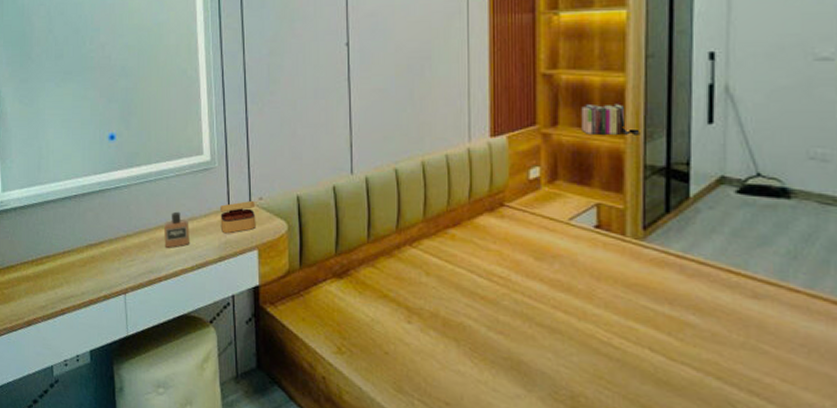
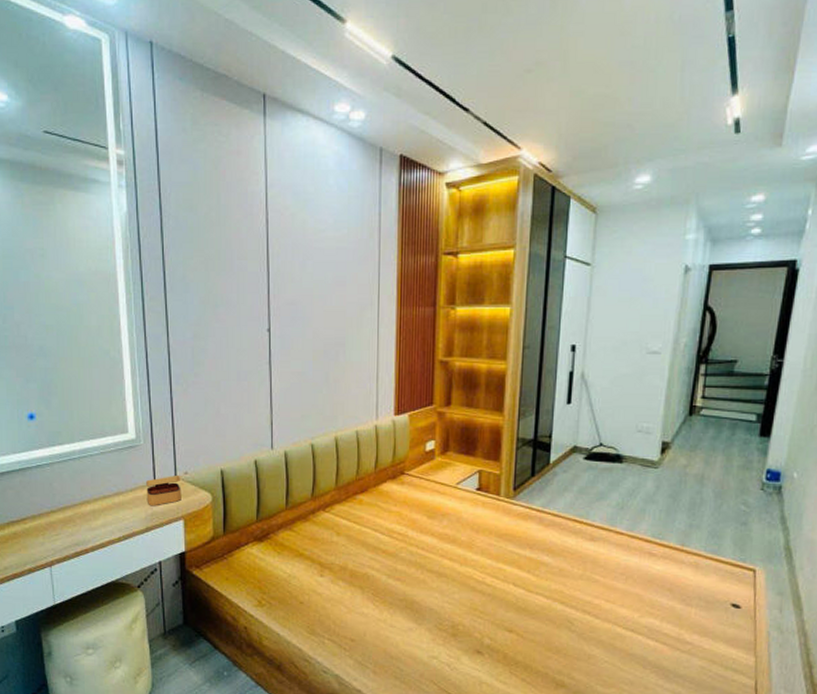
perfume: present [164,211,189,248] -> none [90,487,116,522]
books: present [581,103,640,135] -> none [470,387,516,413]

